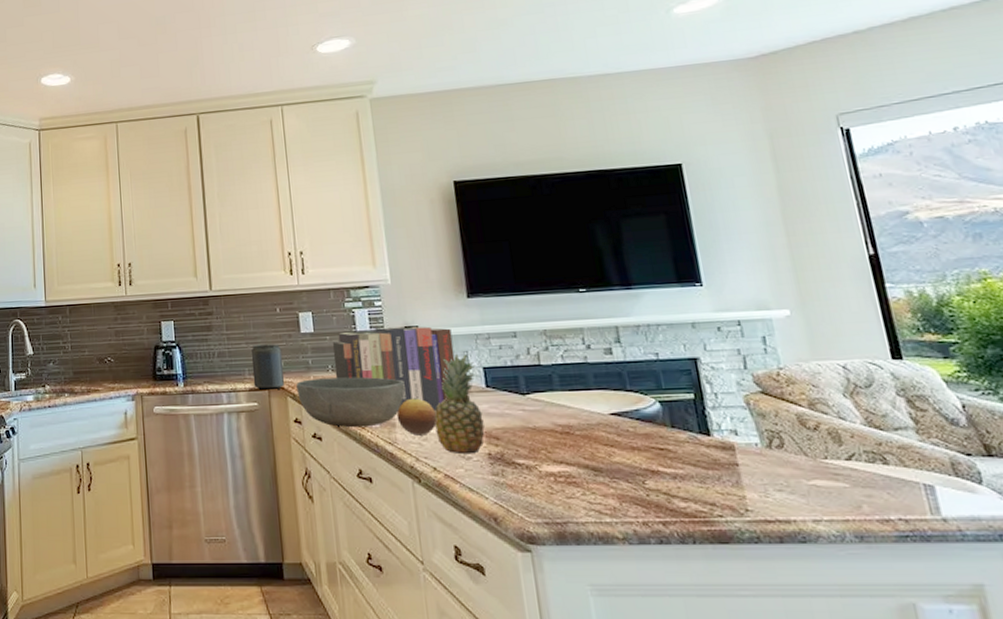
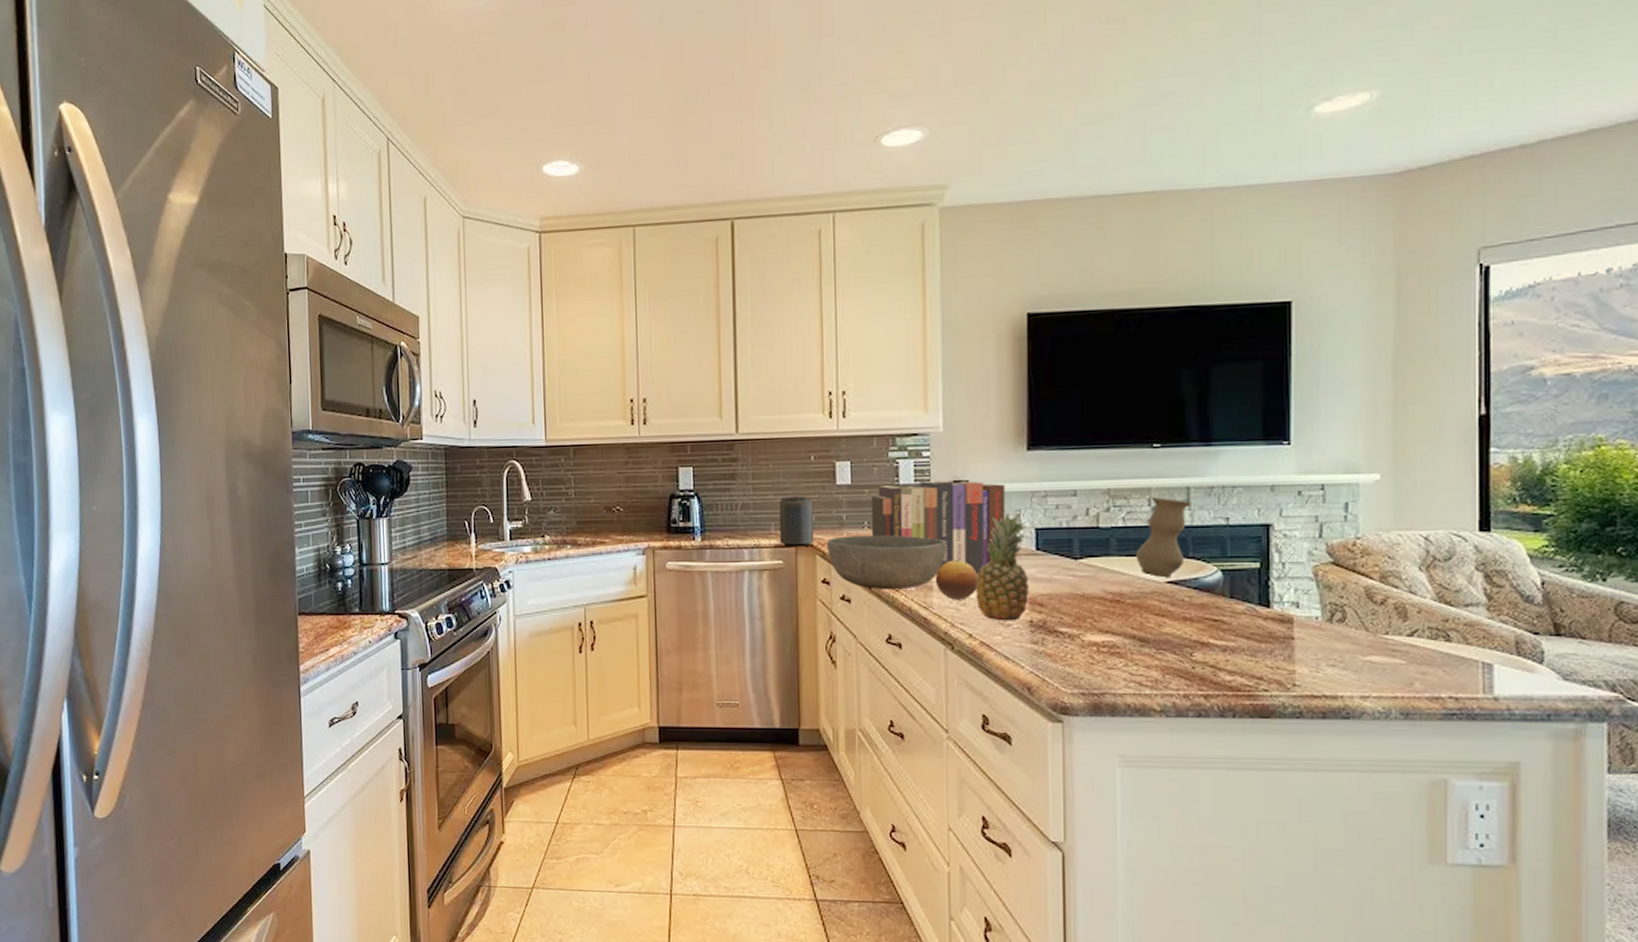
vase: none [577,336,624,409] -> present [1136,496,1193,577]

